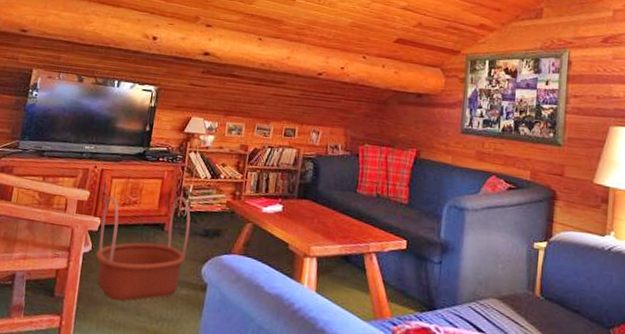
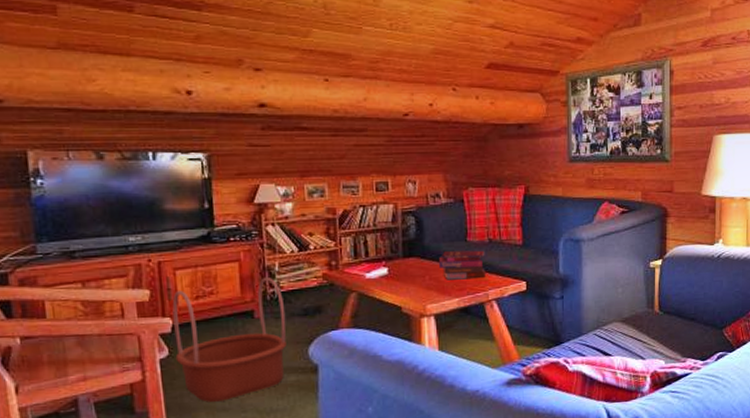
books: none [328,199,372,231] -> present [439,250,486,280]

